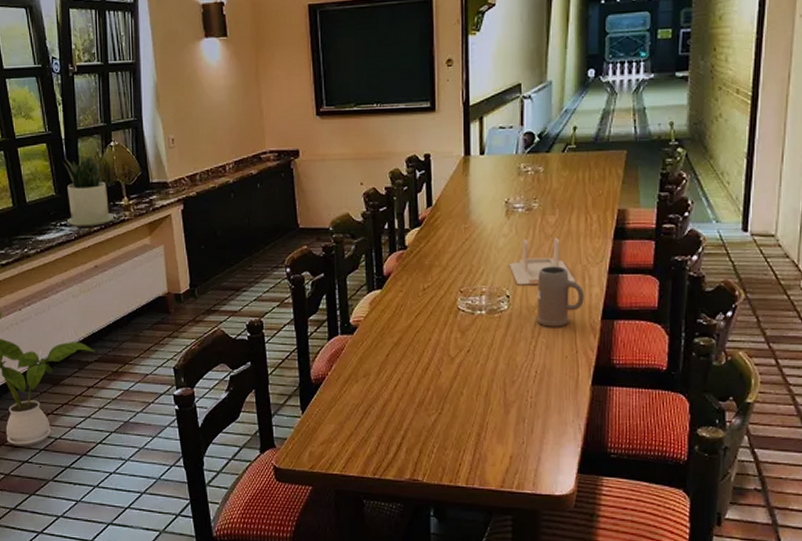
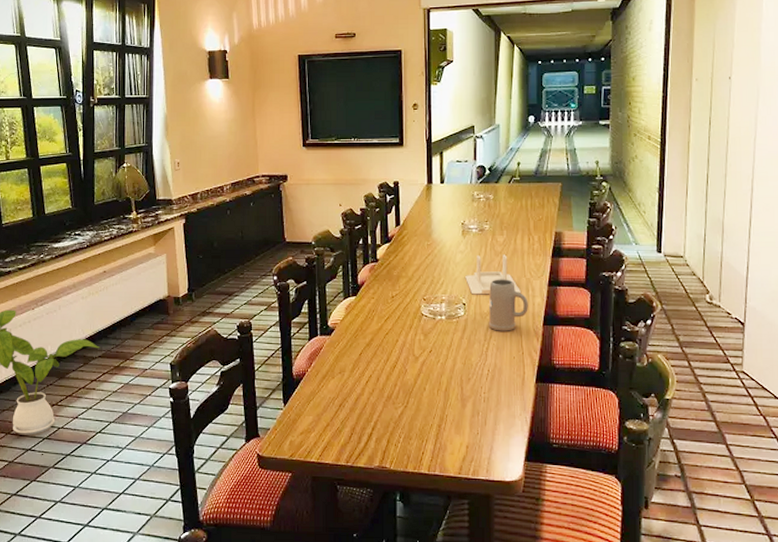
planter: present [63,154,114,227] -> none [80,174,124,237]

